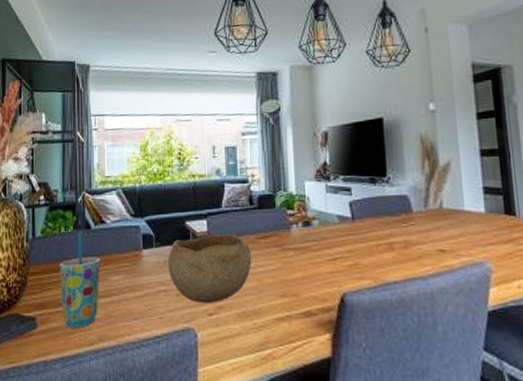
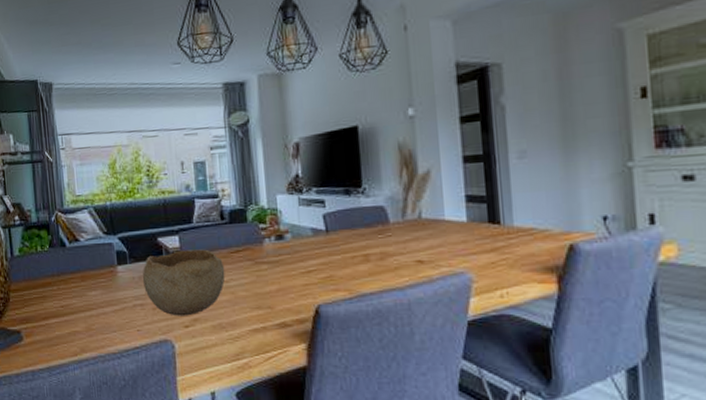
cup: present [60,232,100,328] -> none [39,250,79,340]

